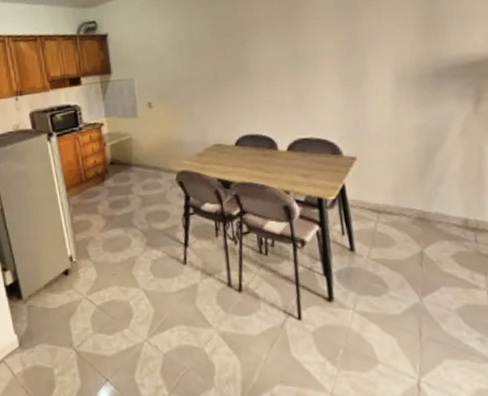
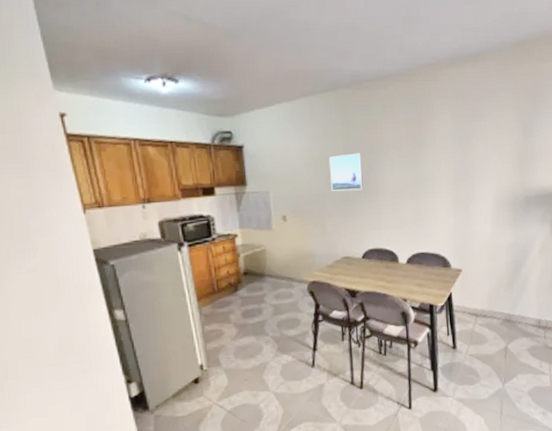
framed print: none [195,32,234,75] -> present [329,153,363,191]

